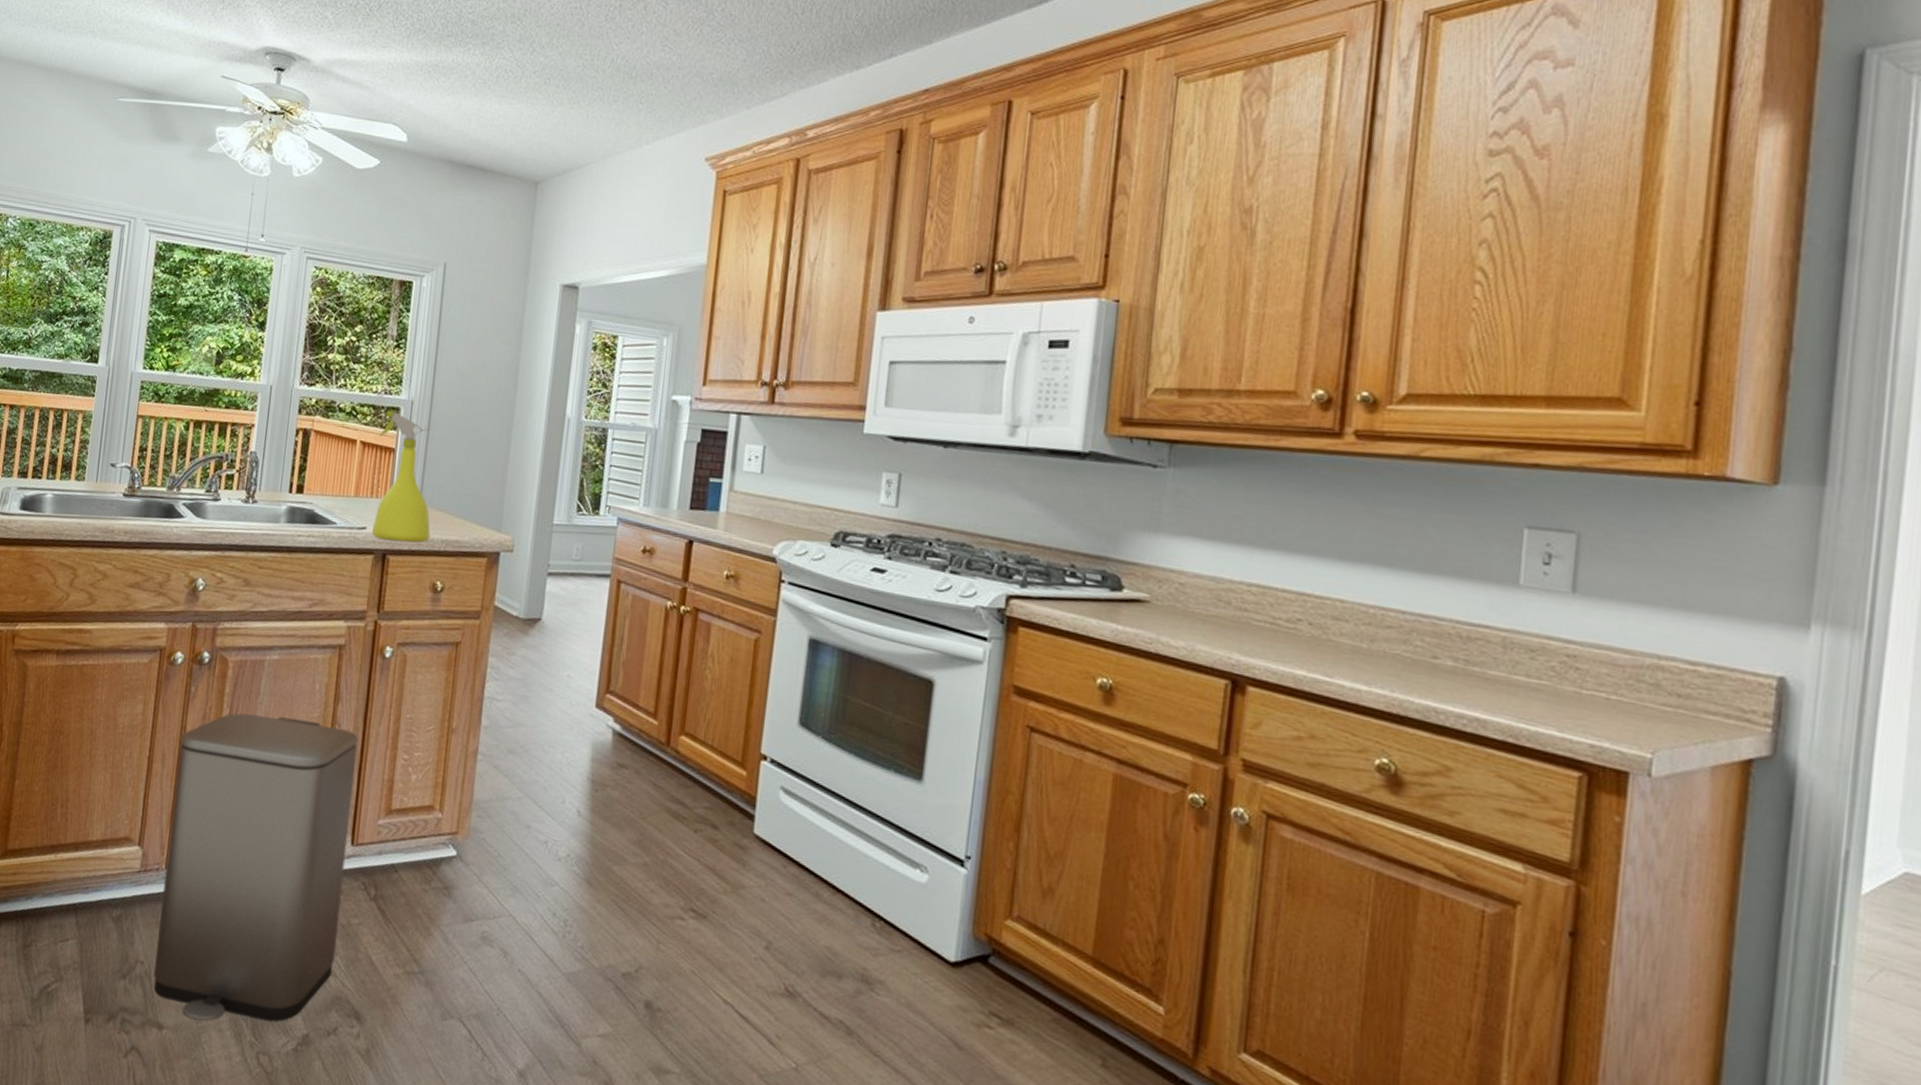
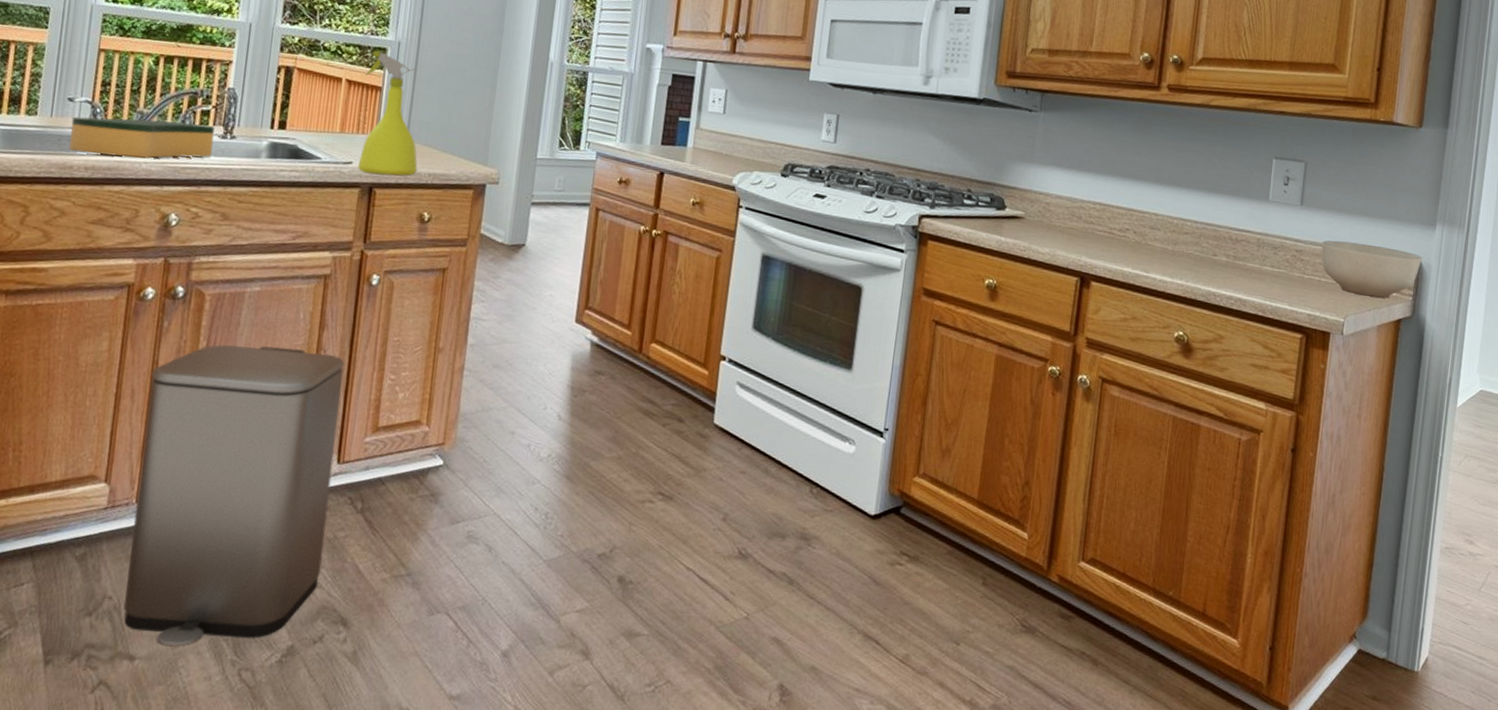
sponge: none [111,481,238,523] -> present [69,116,215,159]
bowl: none [1608,642,1787,728] -> present [1321,240,1422,298]

